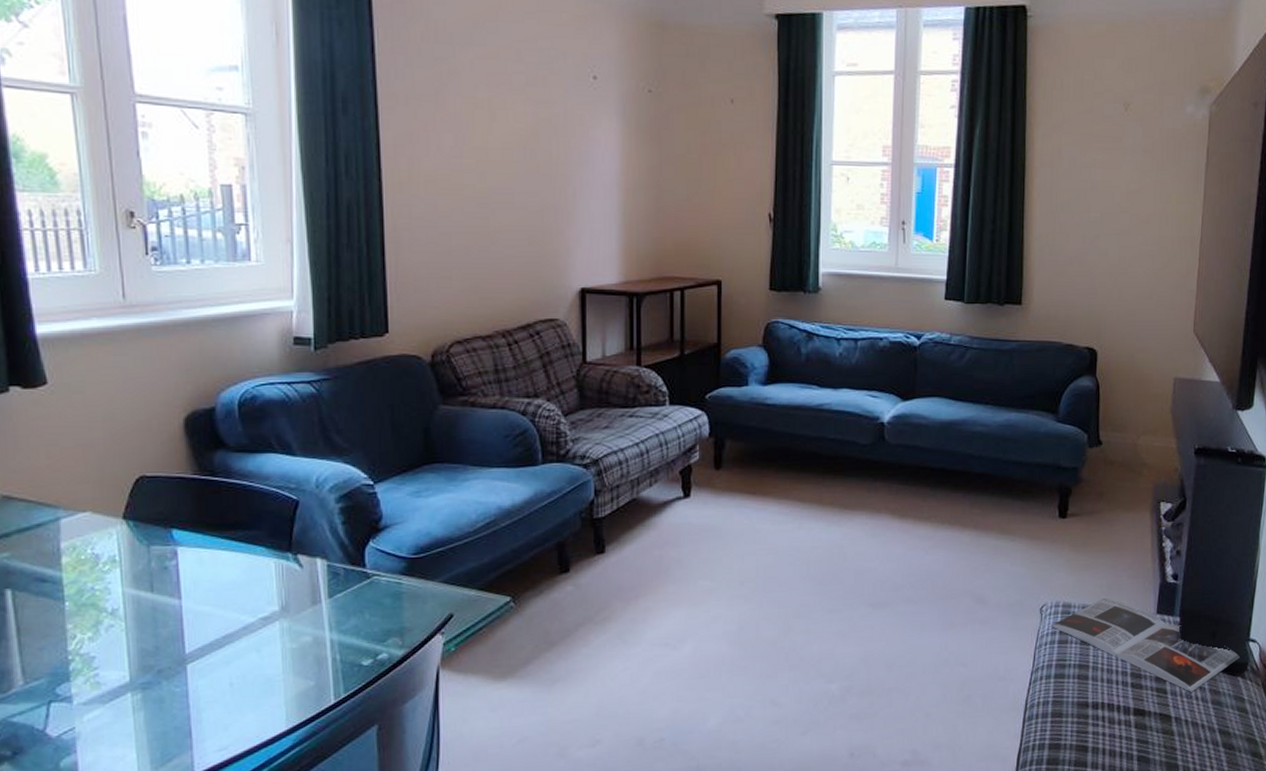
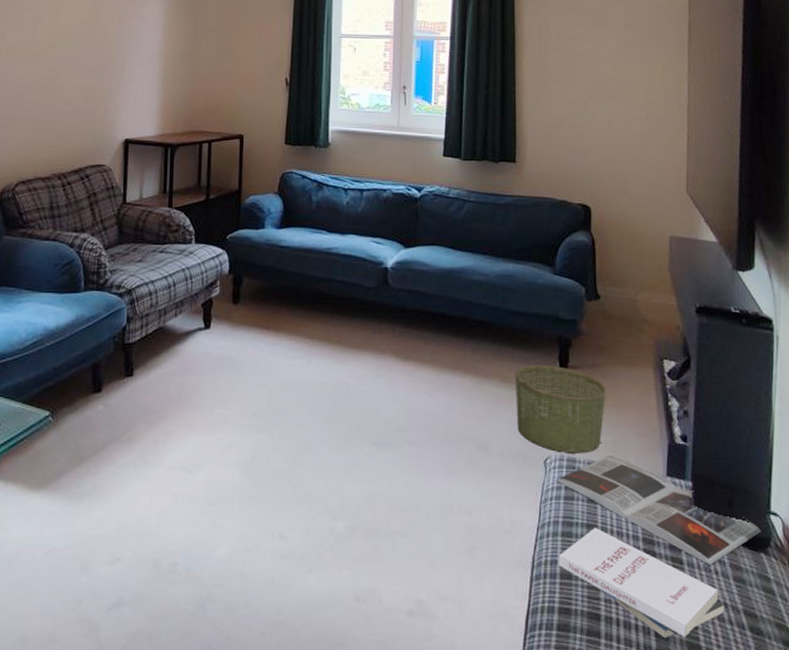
basket: none [1013,514,1105,600] -> present [514,364,607,454]
books: none [1050,666,1202,762] -> present [558,527,724,639]

